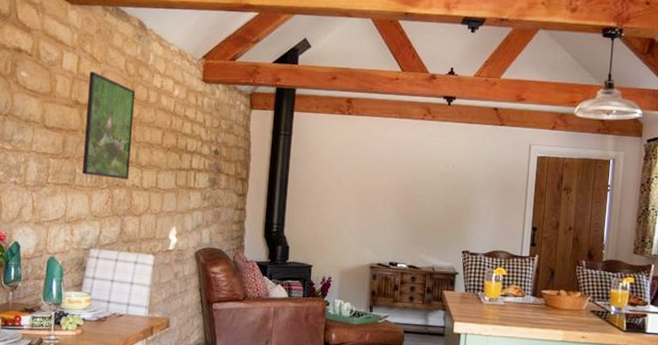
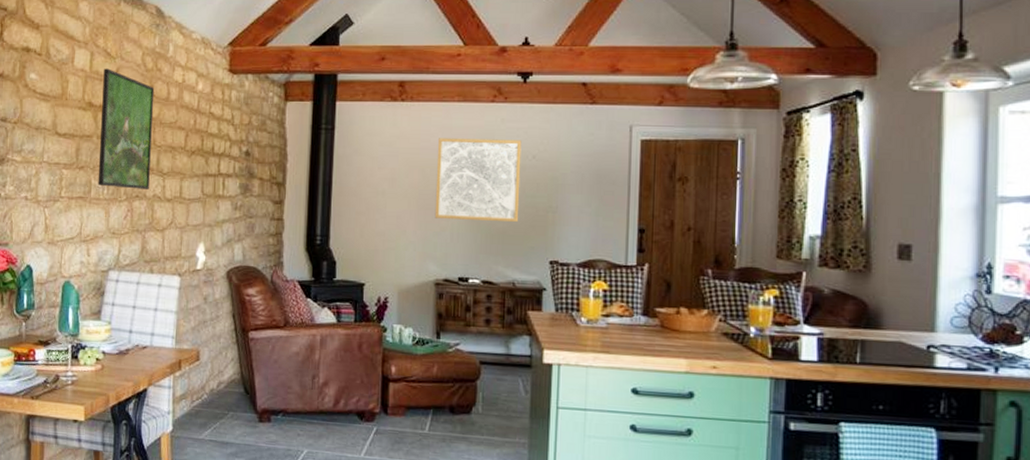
wall art: none [372,147,445,218] -> present [434,138,522,222]

